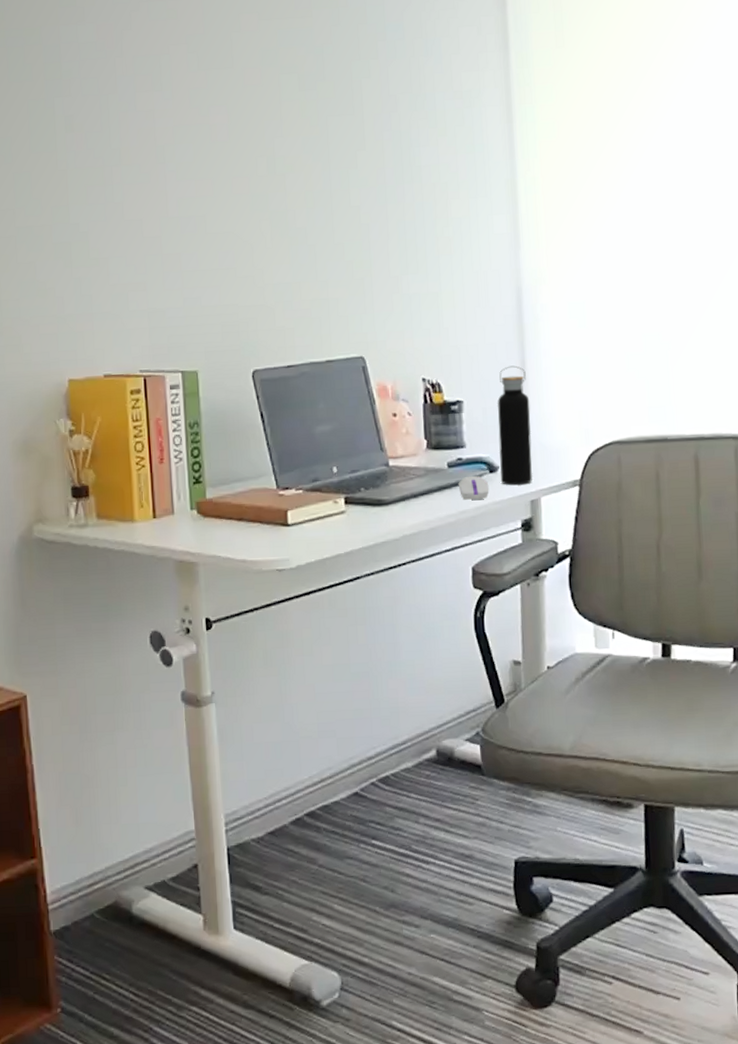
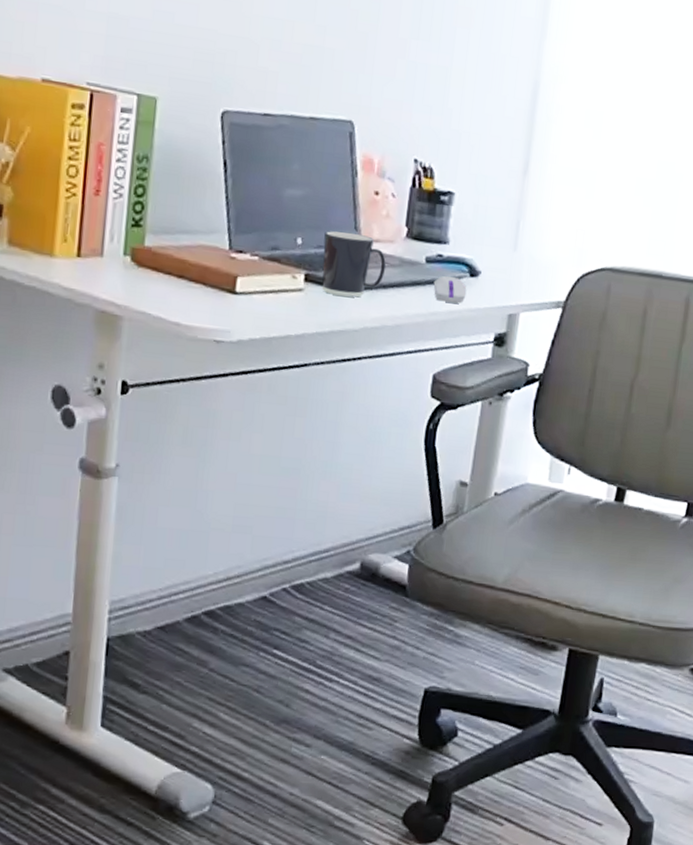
mug: none [355,453,413,511] -> present [322,231,386,297]
water bottle: present [497,365,533,485] -> none [480,164,528,296]

